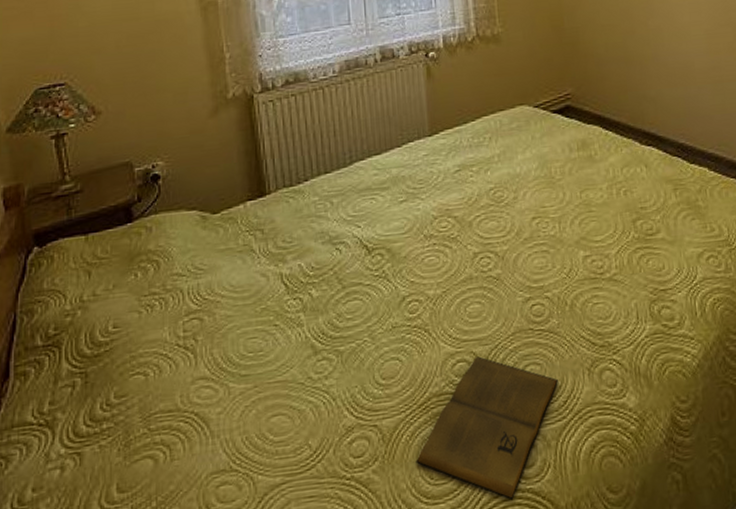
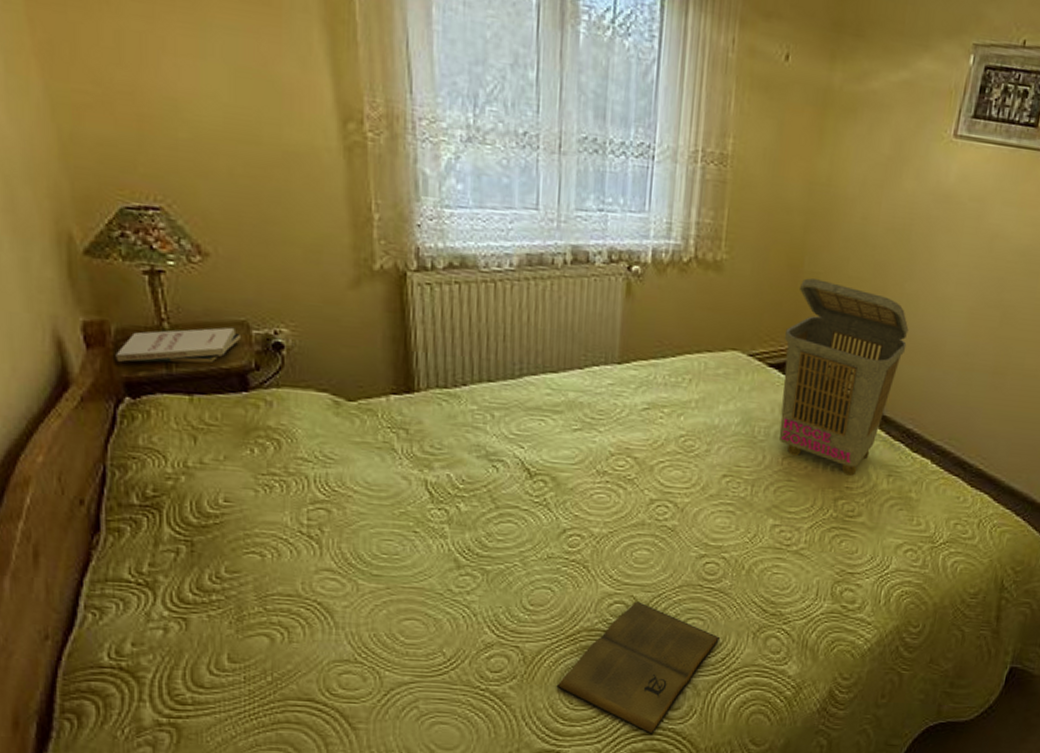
books: none [27,169,127,217] -> present [115,327,242,364]
laundry basket: none [561,32,663,197] -> present [778,278,909,476]

